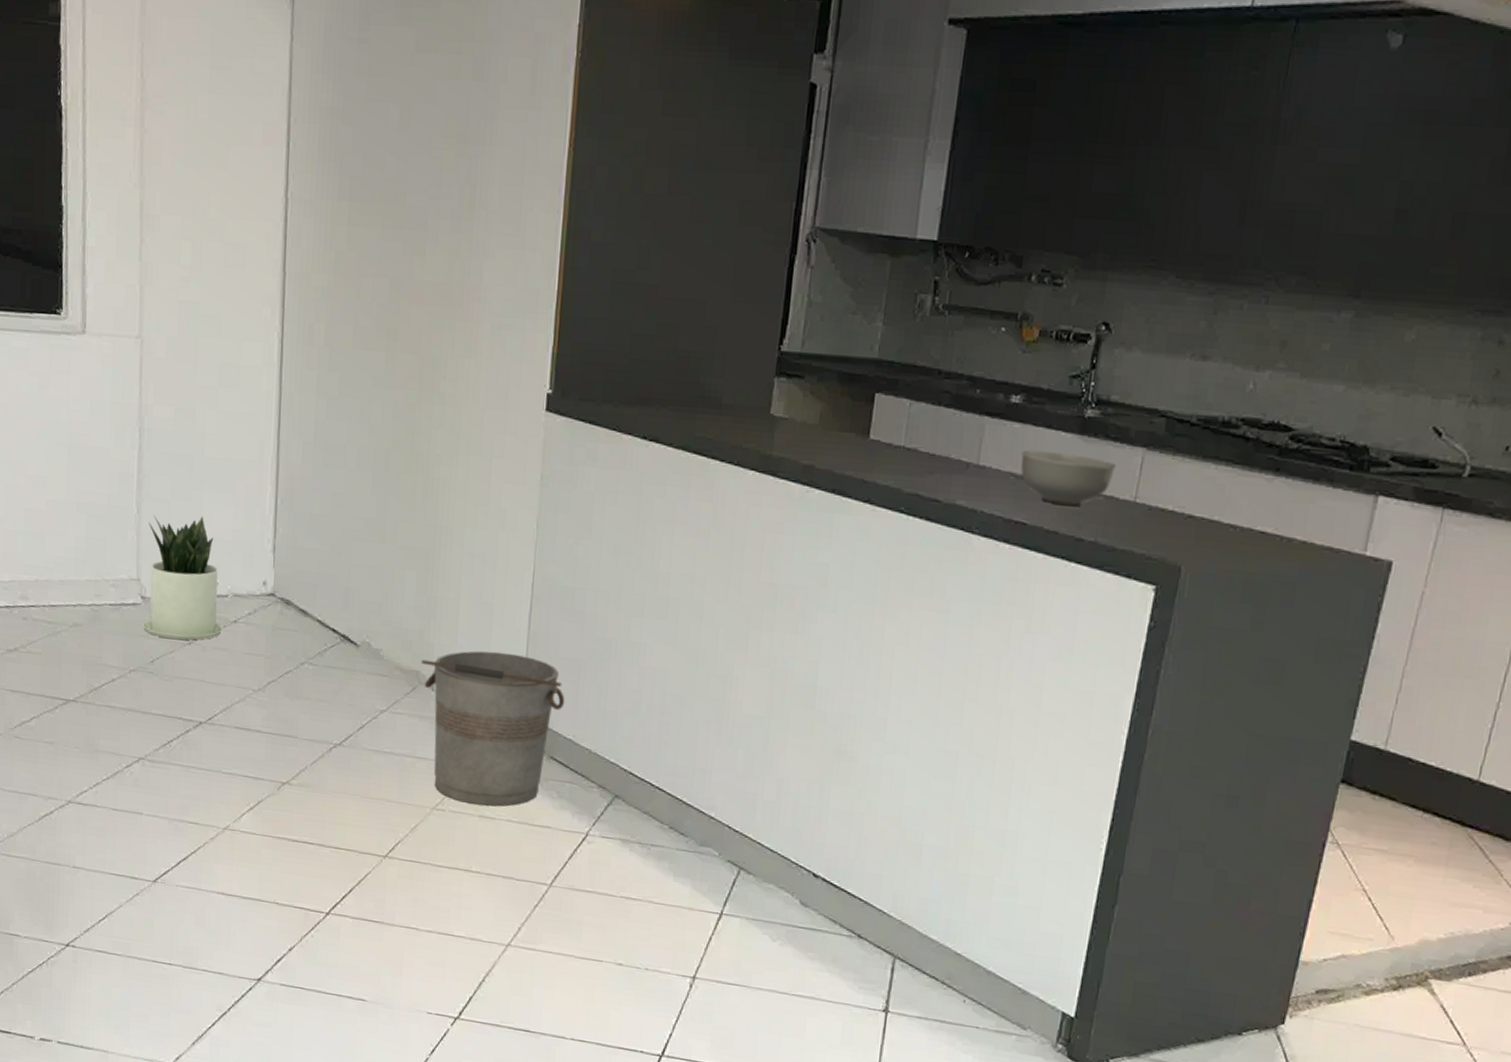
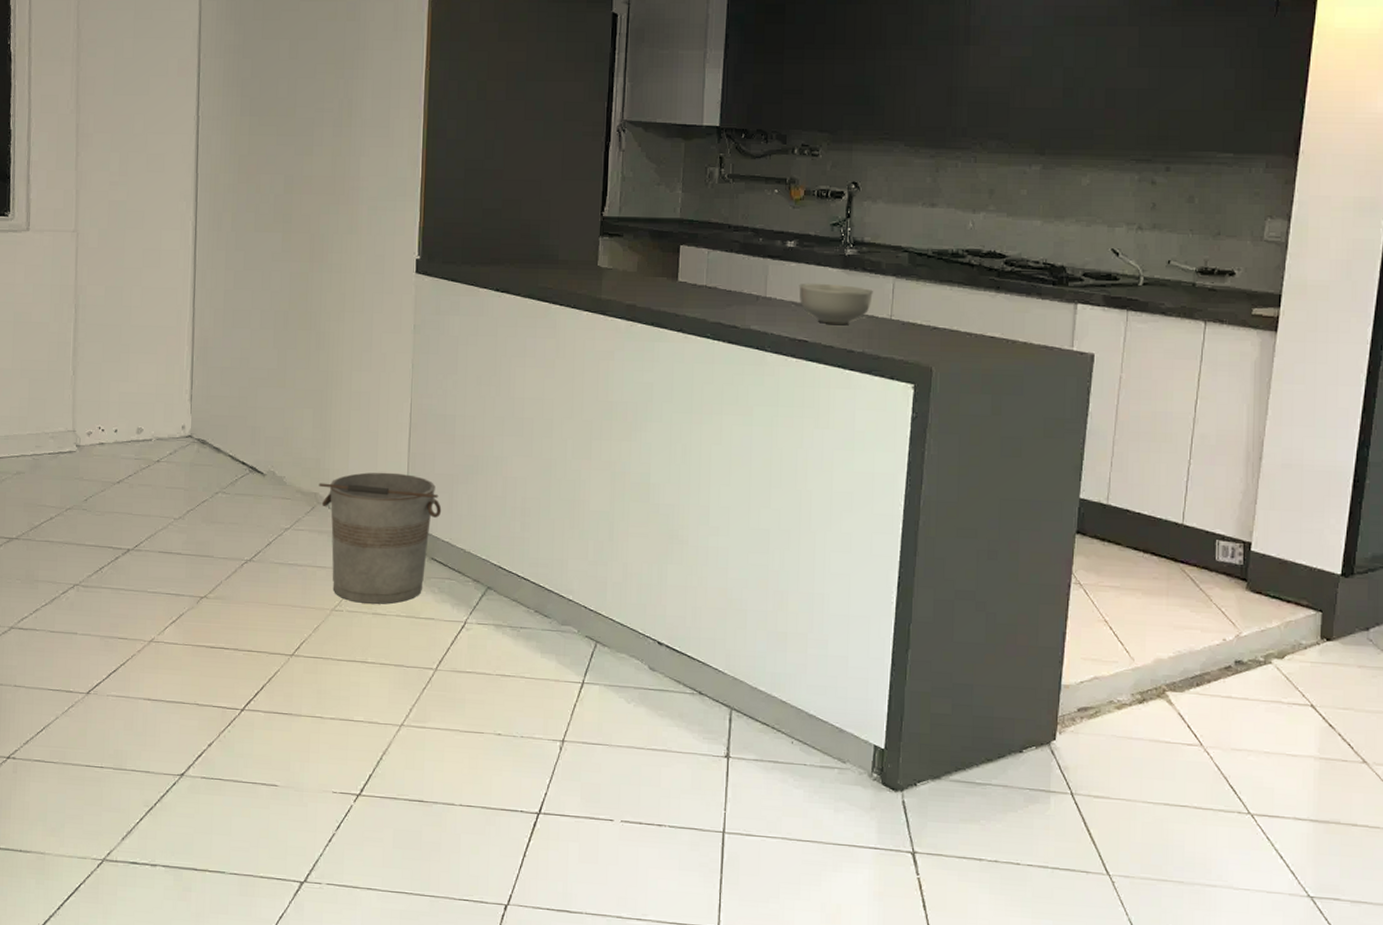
planter: present [142,515,223,641] -> none [77,374,148,480]

